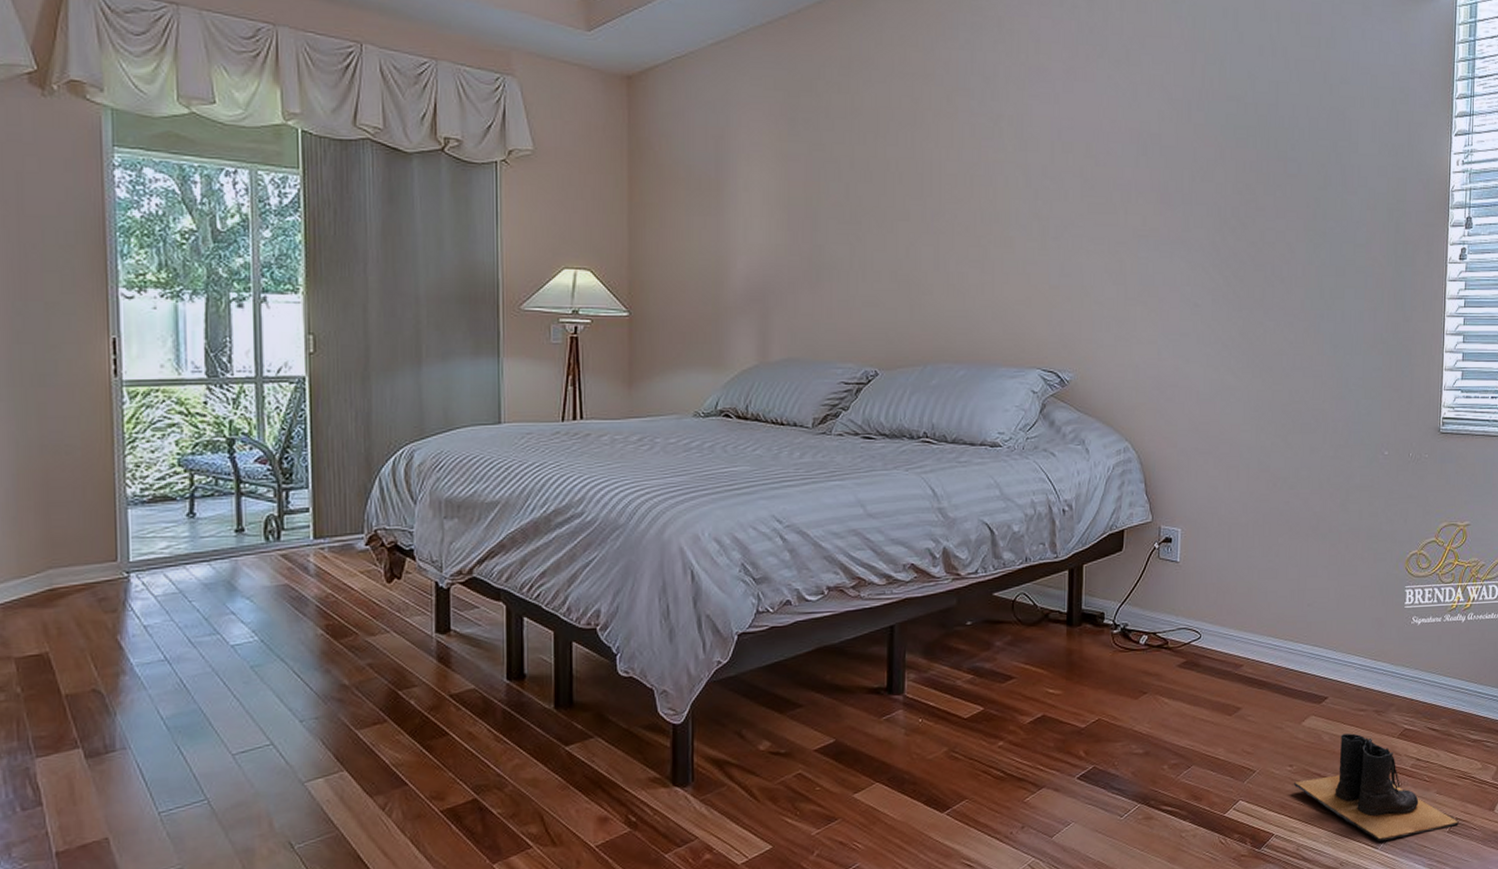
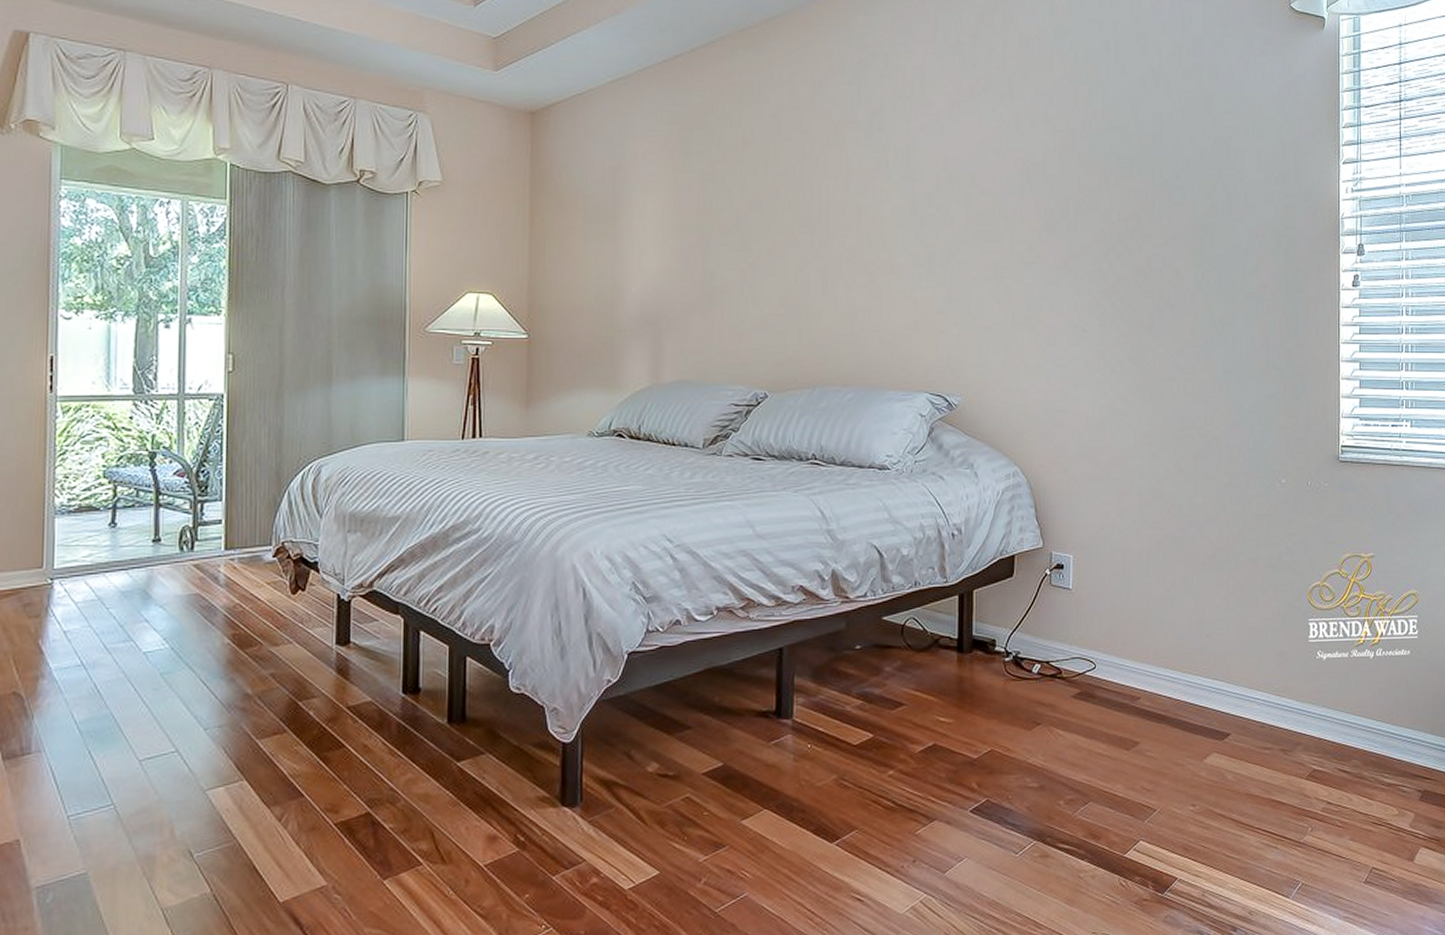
boots: present [1293,733,1459,842] -> none [1196,773,1376,891]

